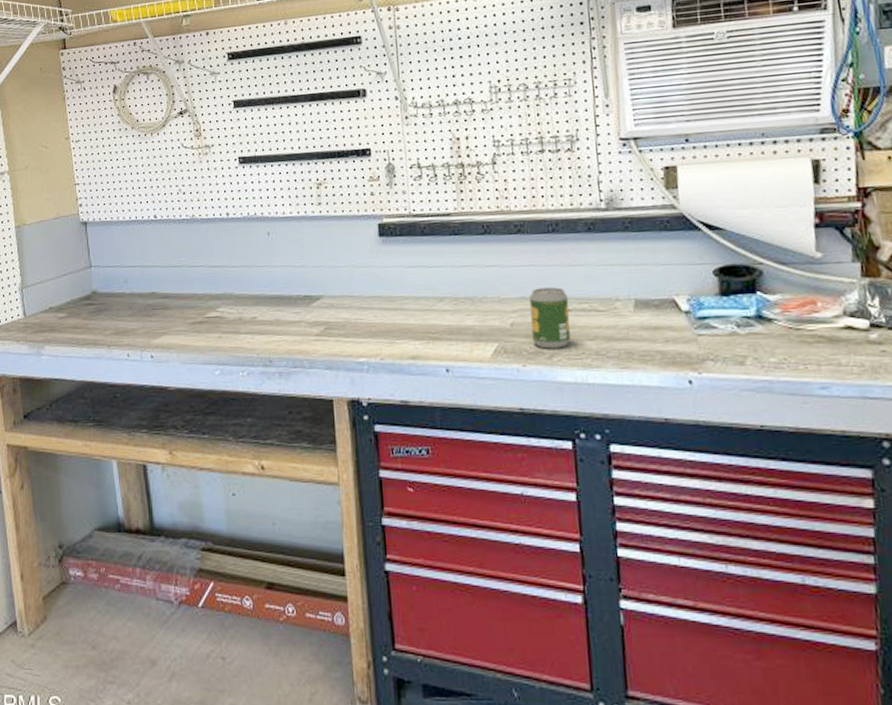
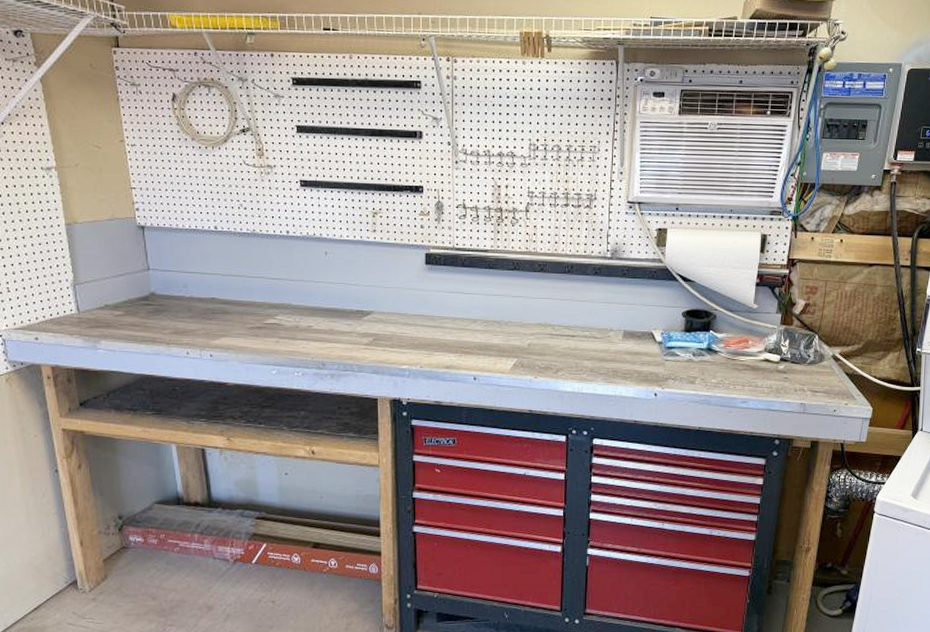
soda can: present [529,287,571,349] -> none [543,317,575,365]

